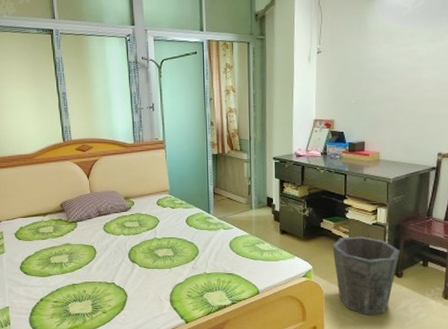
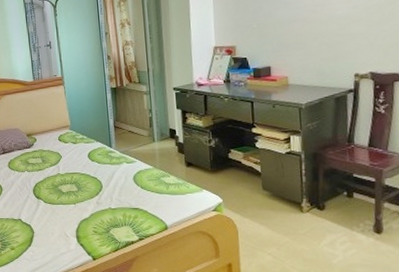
waste bin: present [332,236,400,315] -> none [243,166,320,252]

